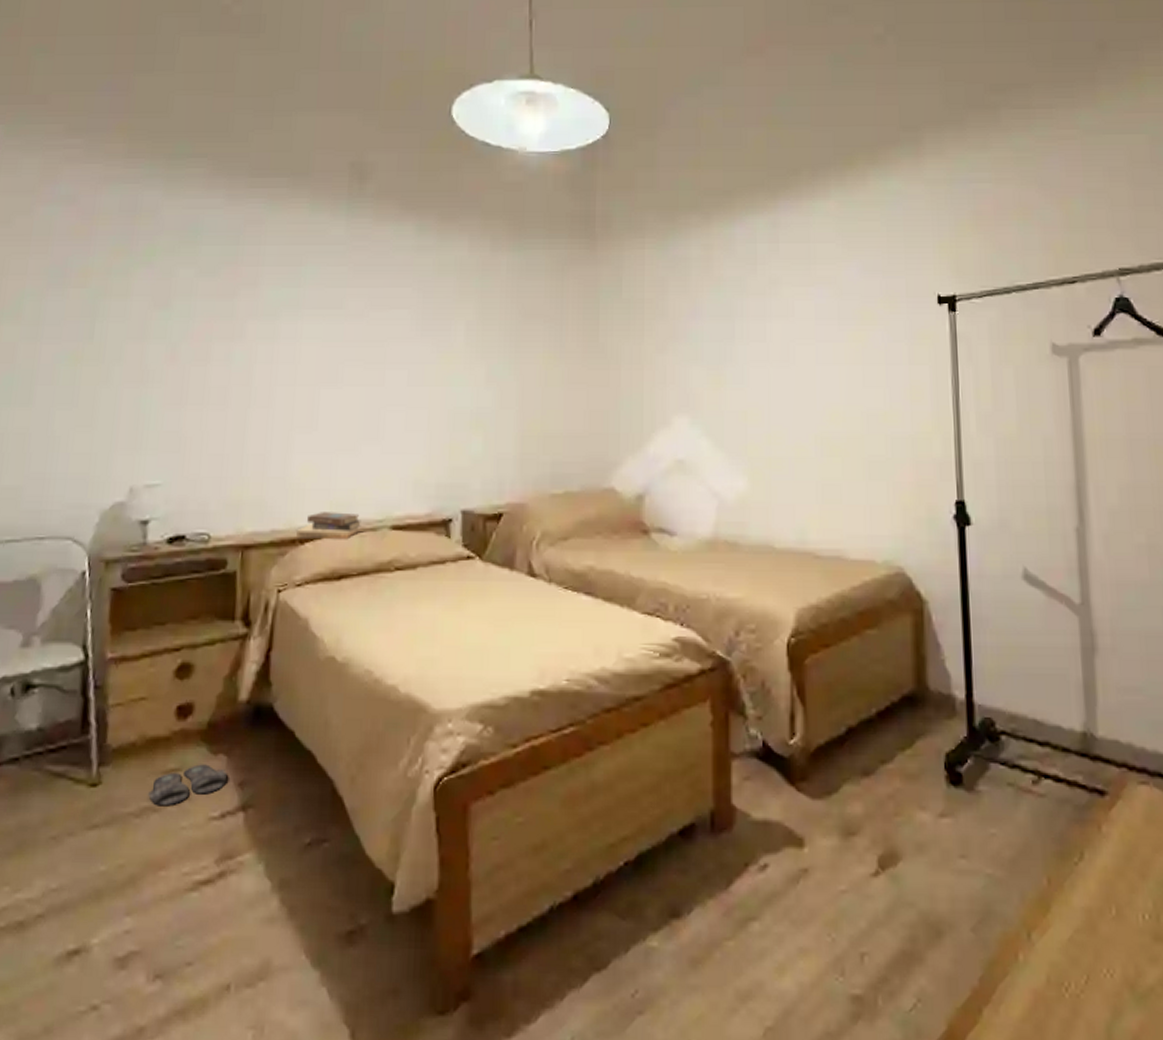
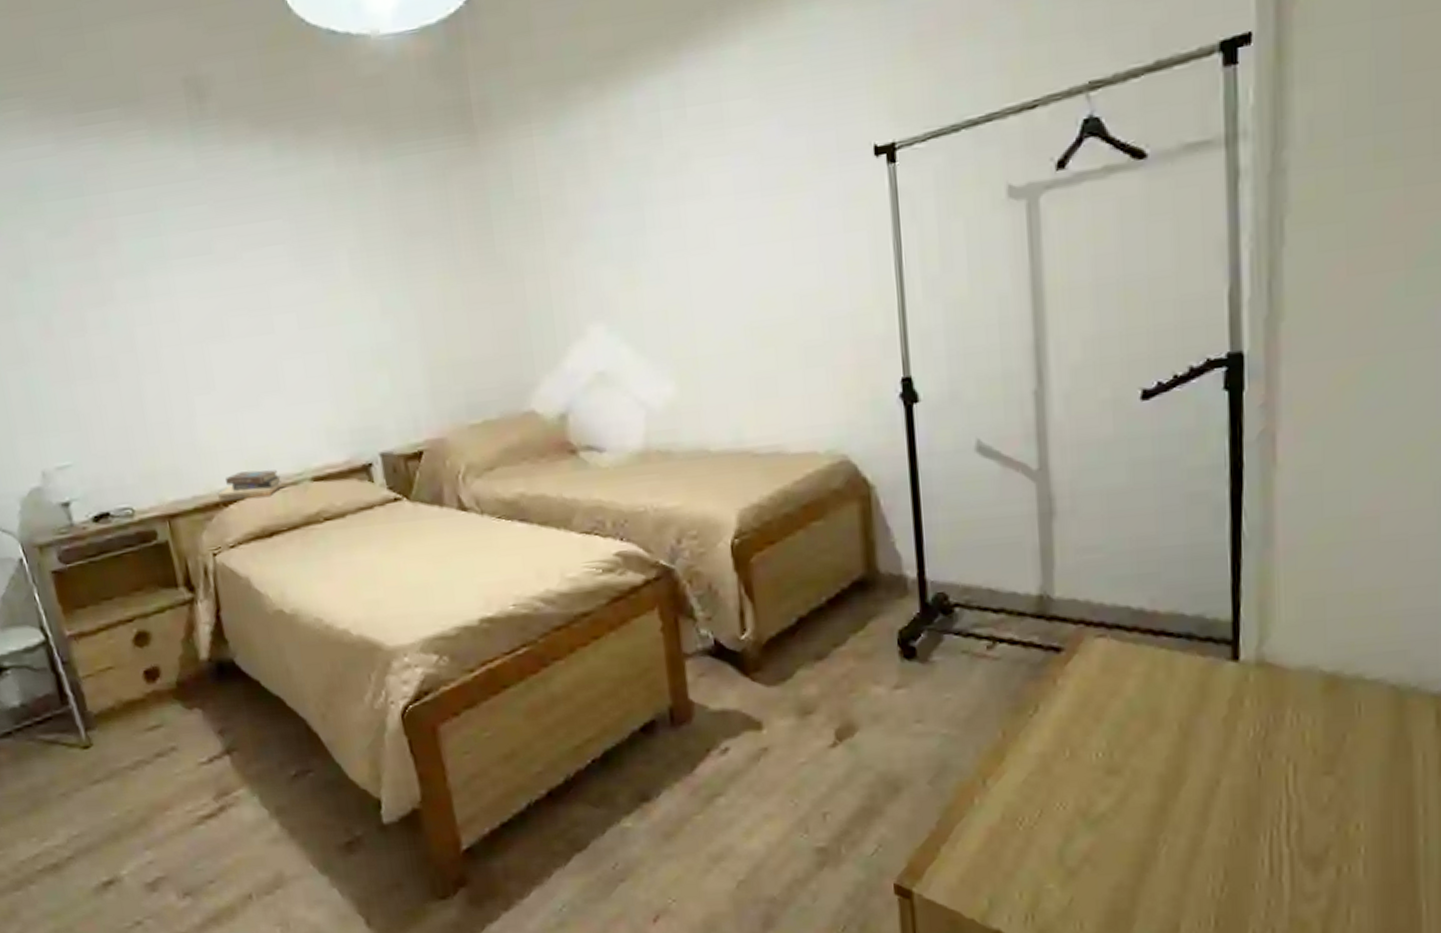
slippers: present [147,764,227,807] -> none [136,718,206,759]

